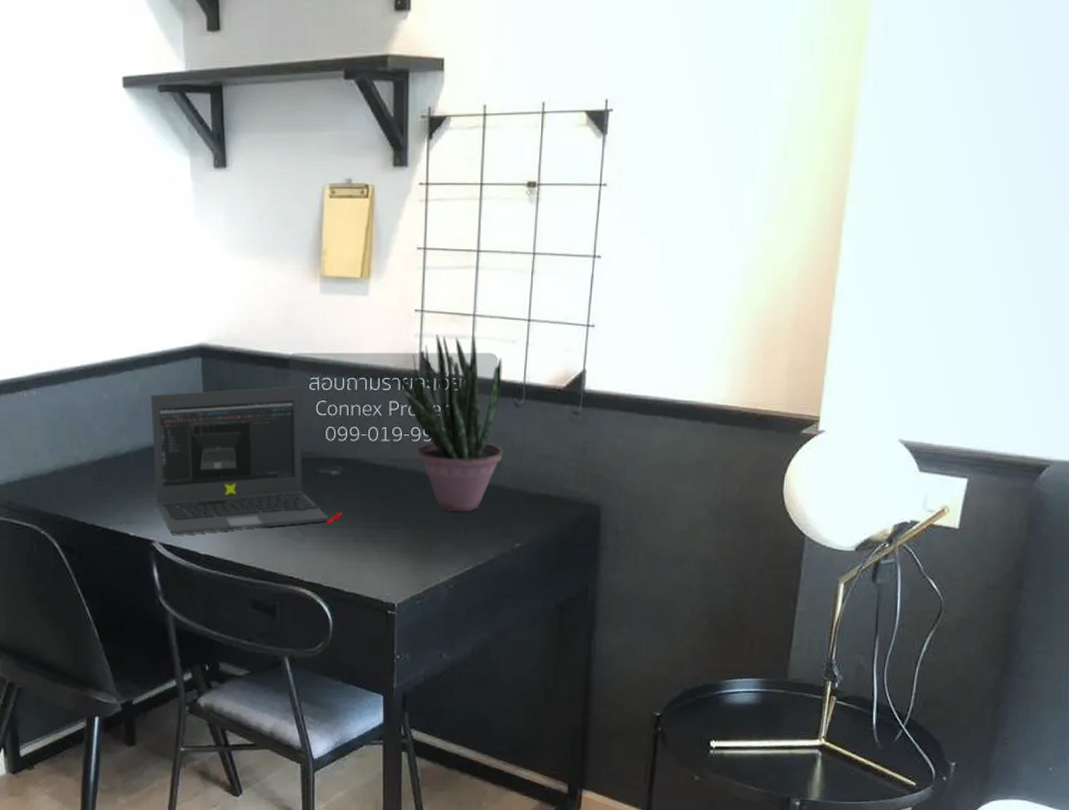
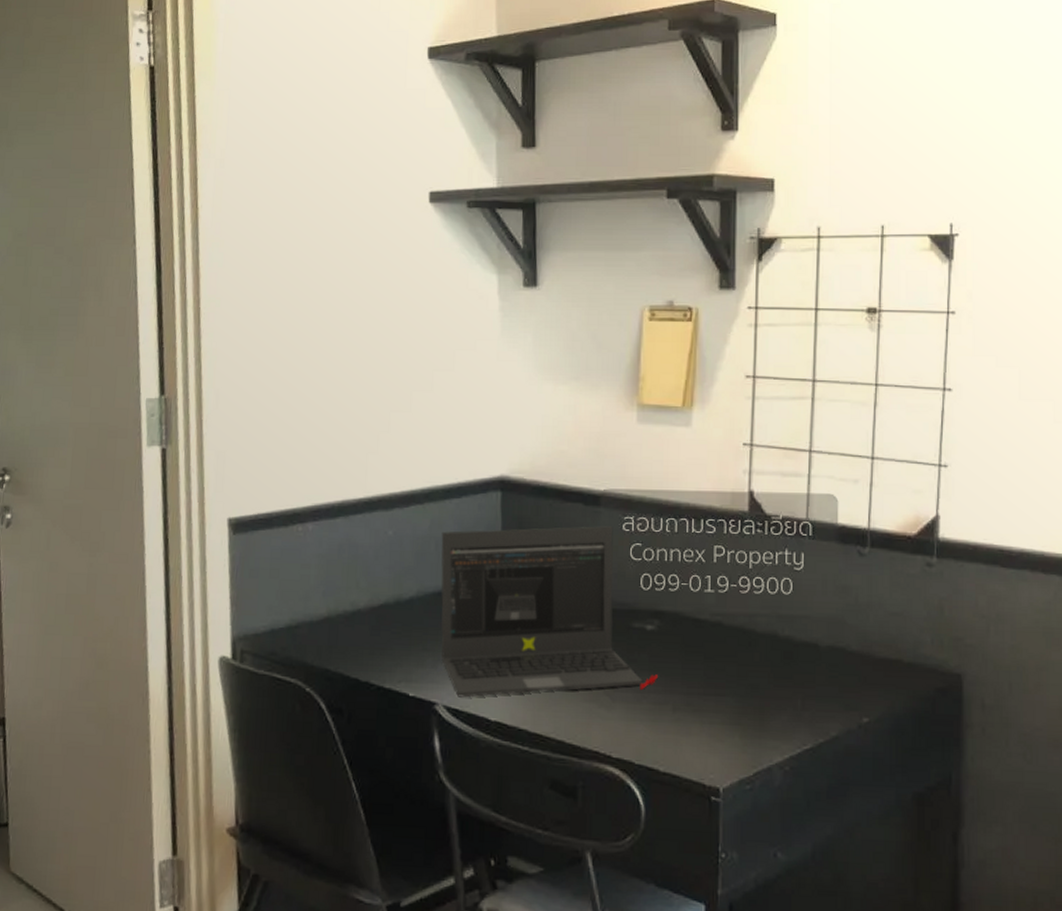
potted plant: present [398,334,504,512] -> none [724,471,847,679]

